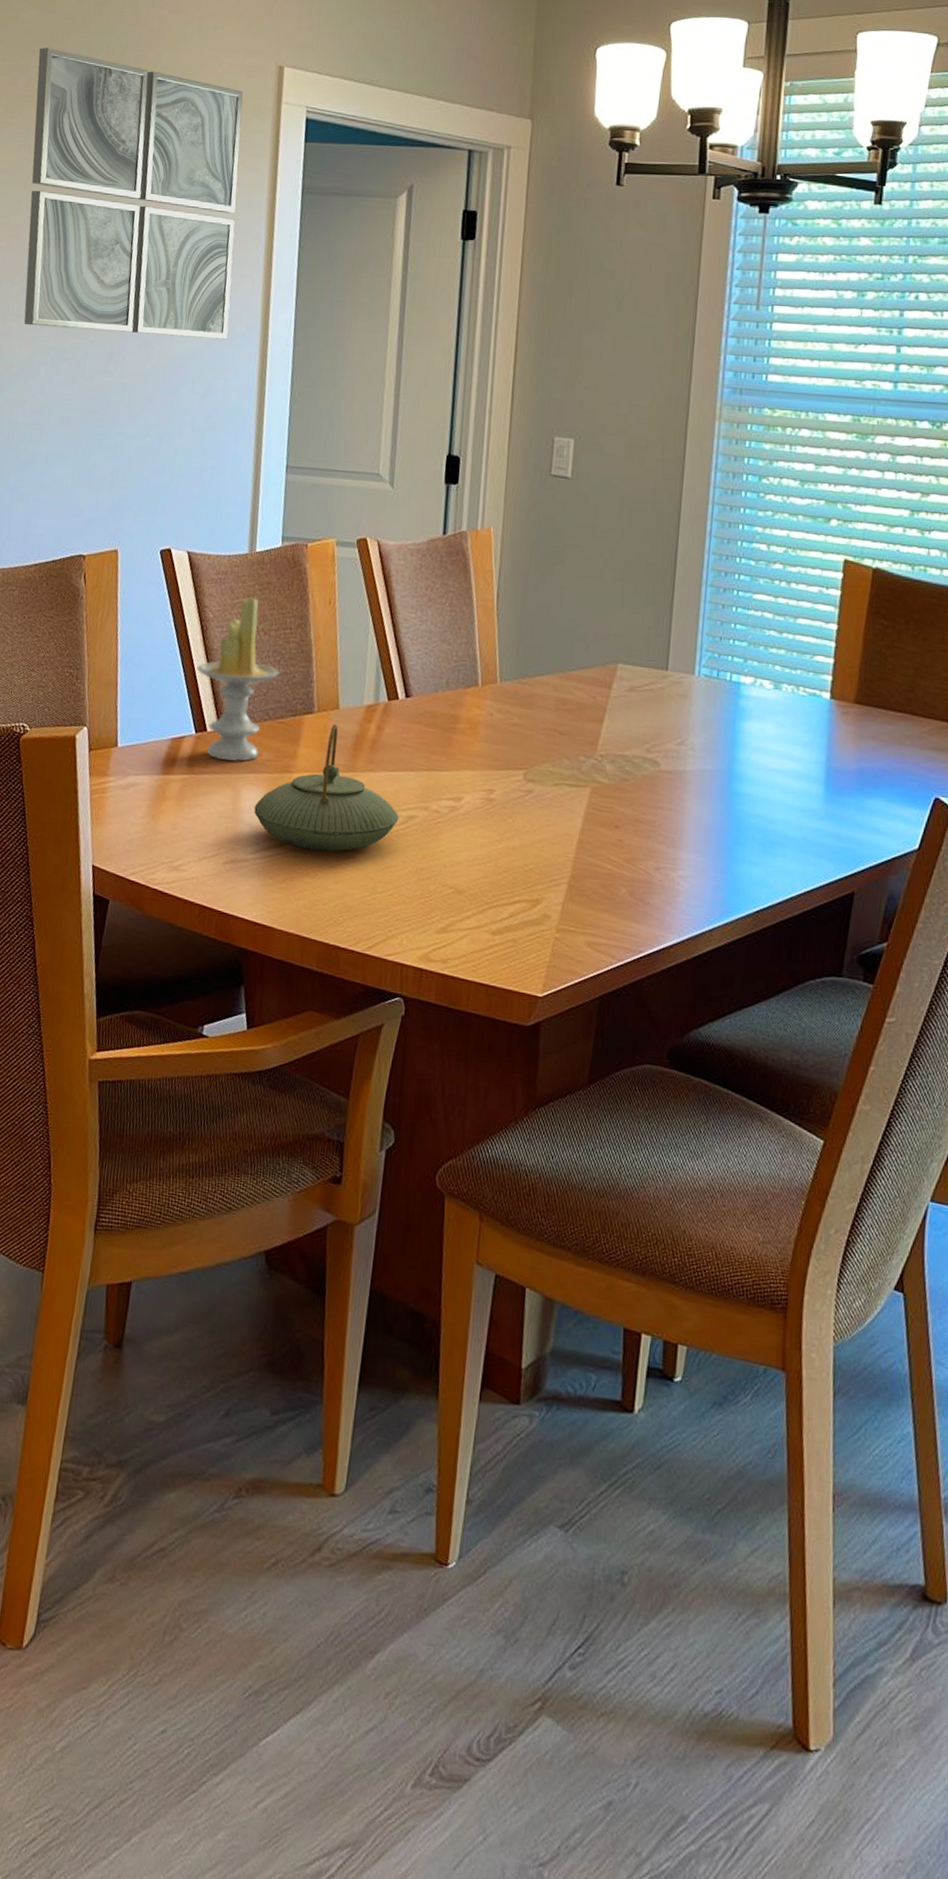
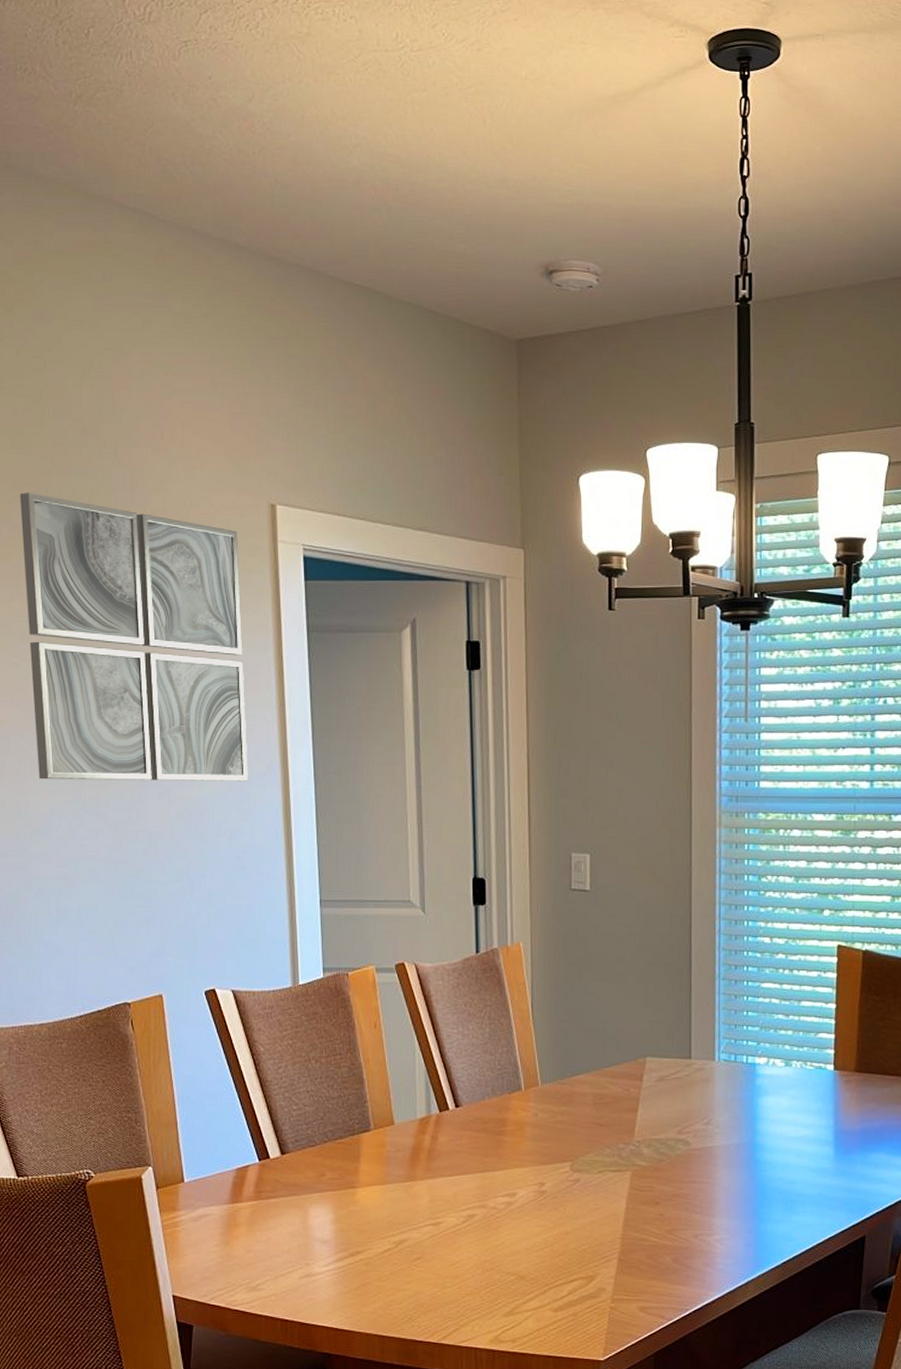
candle: present [196,597,280,762] -> none [253,1028,334,1184]
teapot: present [254,724,400,852] -> none [323,1139,460,1256]

